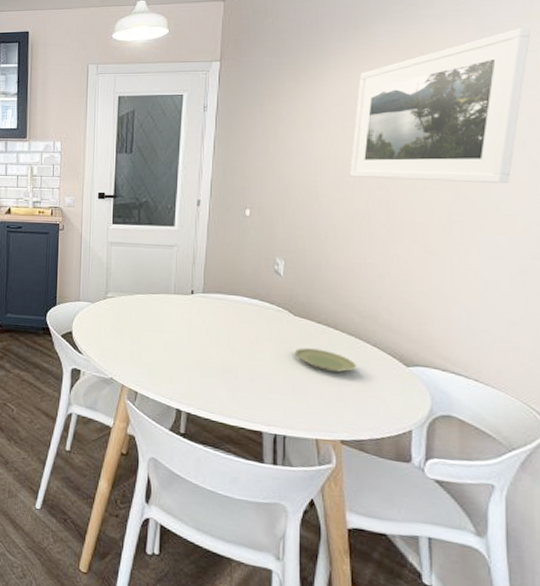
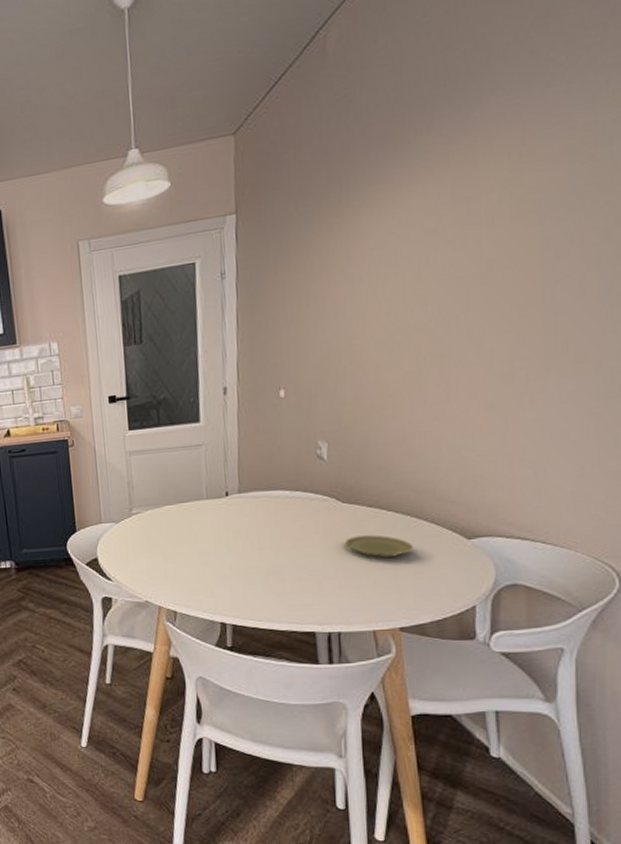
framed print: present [349,27,531,184] -> none [396,114,605,333]

